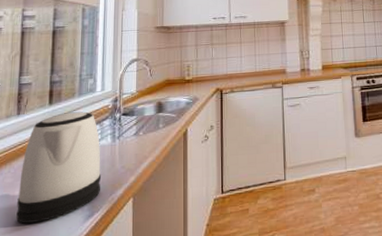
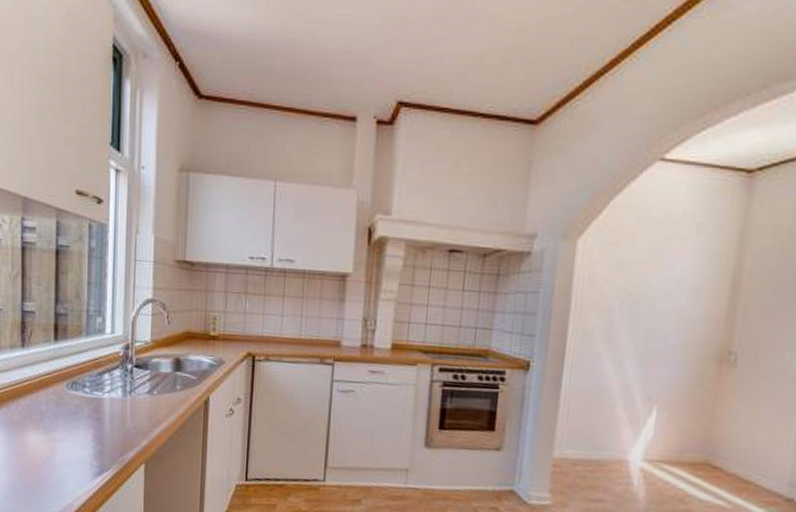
kettle: present [16,111,102,224] -> none [26,353,111,469]

